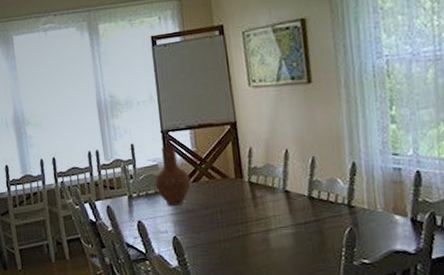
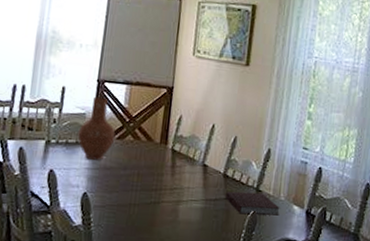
notebook: none [315,208,380,233] -> present [225,191,280,216]

